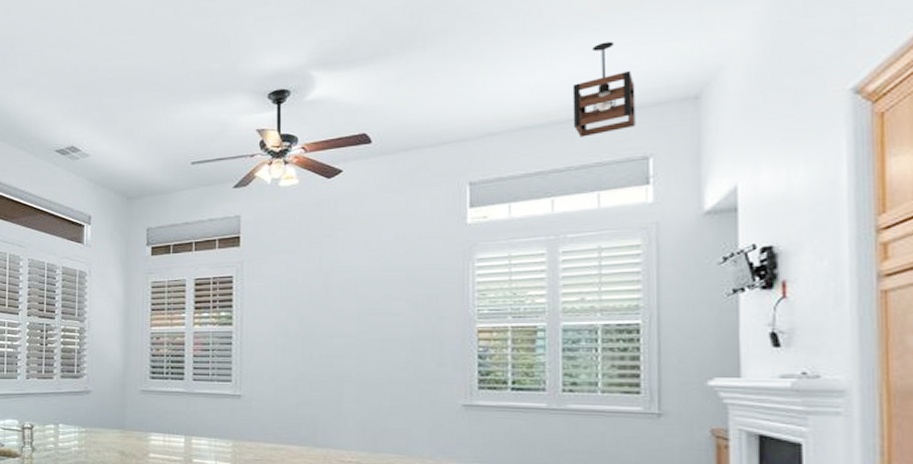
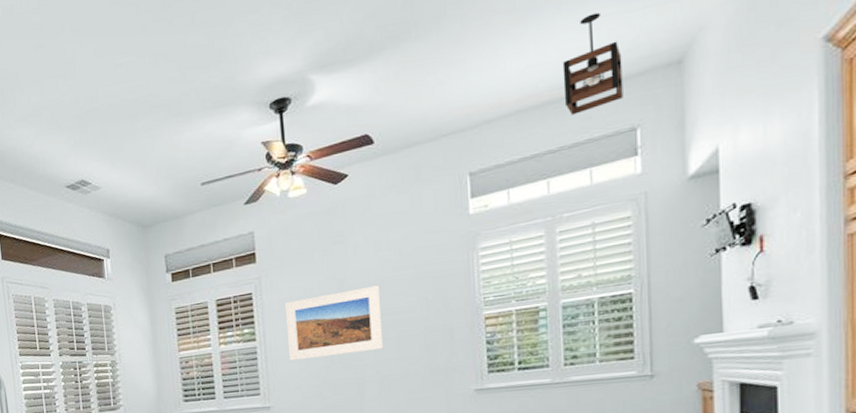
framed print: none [265,284,367,351] -> present [285,285,383,361]

